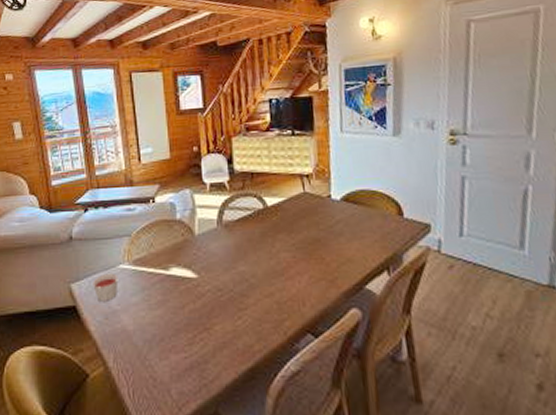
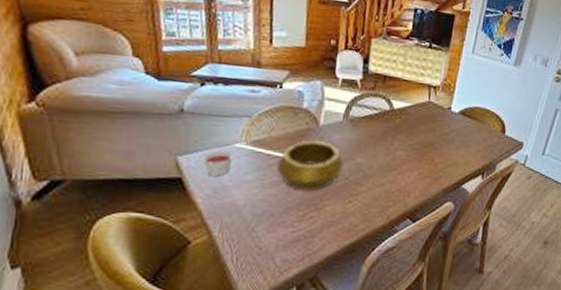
decorative bowl: none [160,252,226,310] -> present [277,140,344,192]

